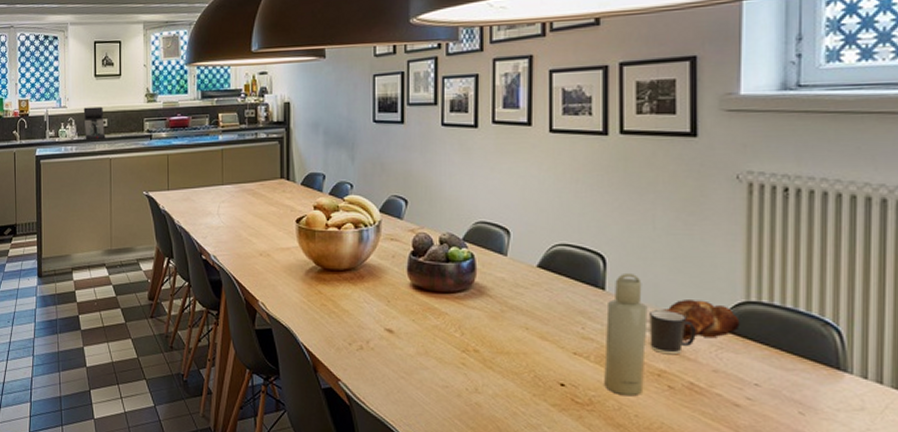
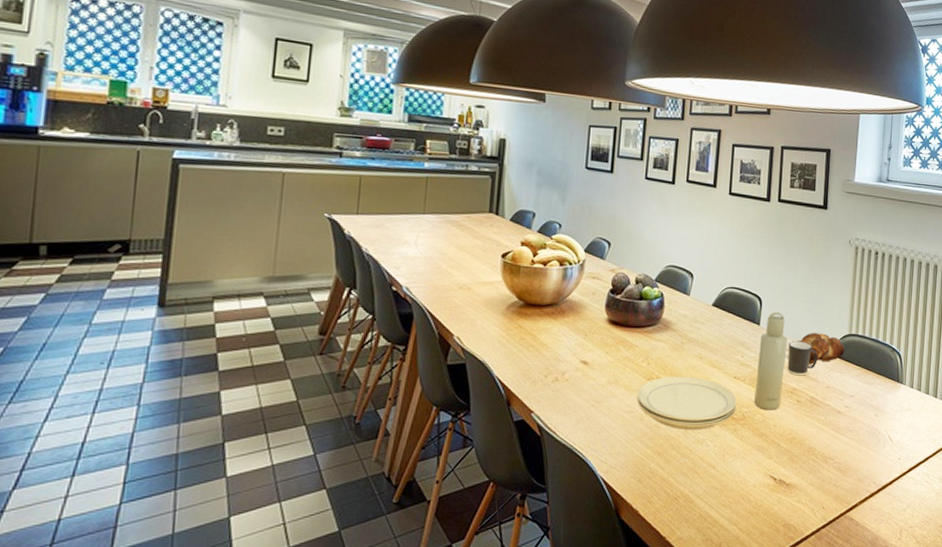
coffee maker: present [83,106,106,141] -> none [250,110,280,151]
plate: none [451,348,580,413] -> present [636,376,737,429]

